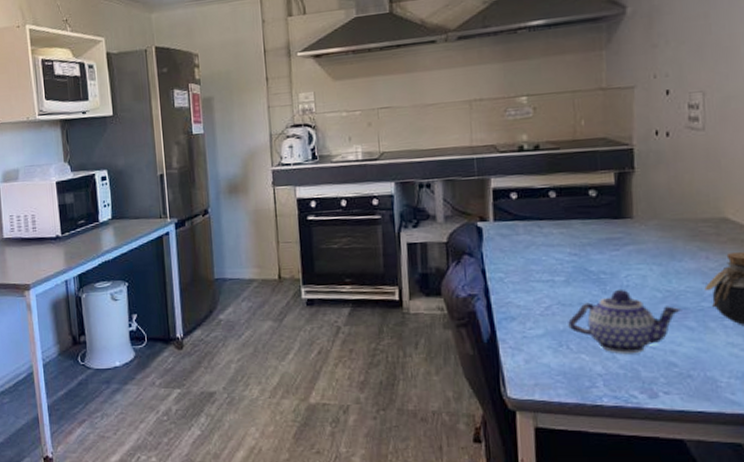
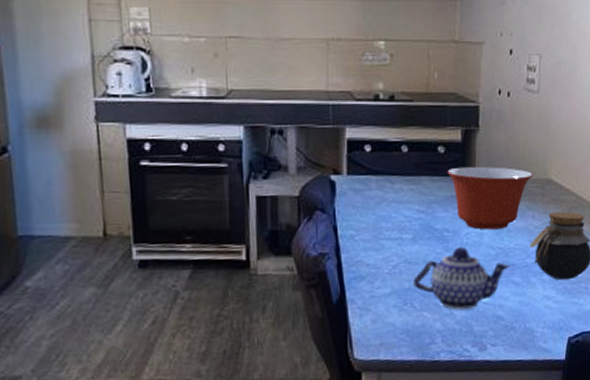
mixing bowl: none [600,207,704,272] -> present [447,167,534,230]

